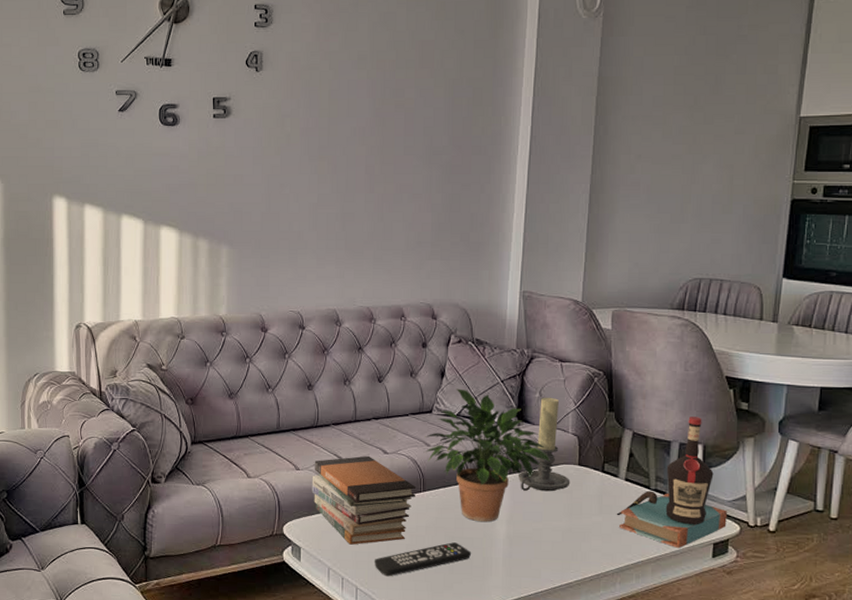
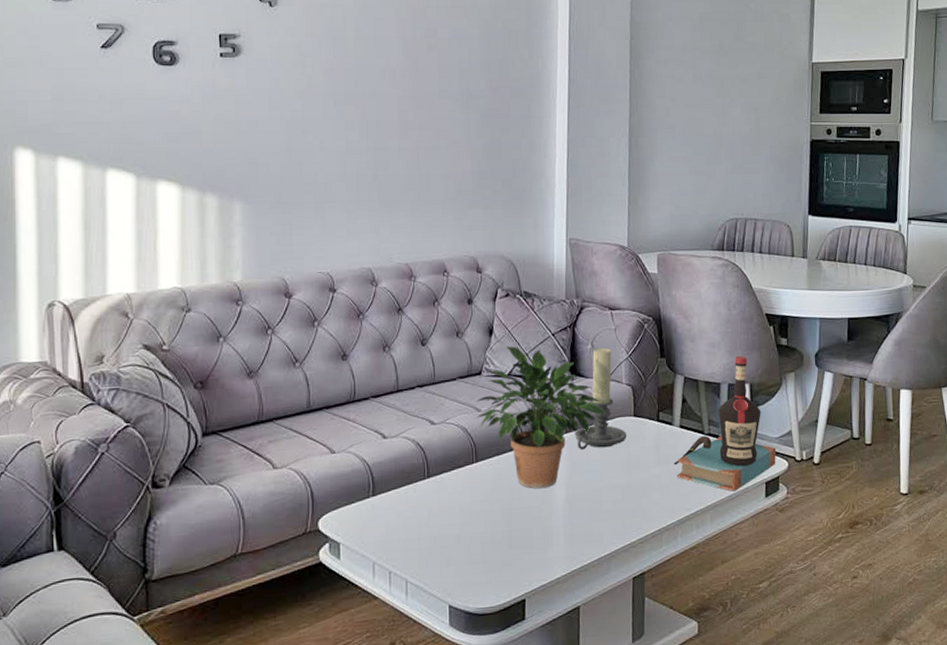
book stack: present [311,455,417,545] -> none [350,428,469,532]
remote control: present [374,542,472,577] -> none [424,514,531,563]

